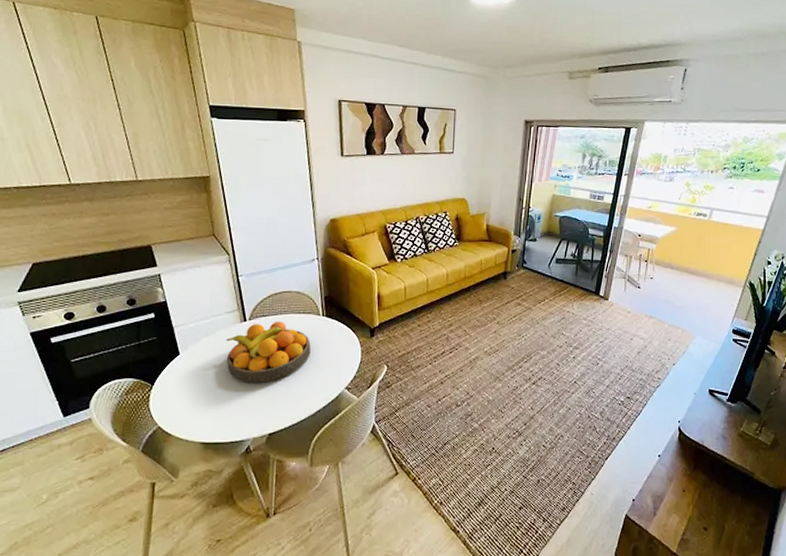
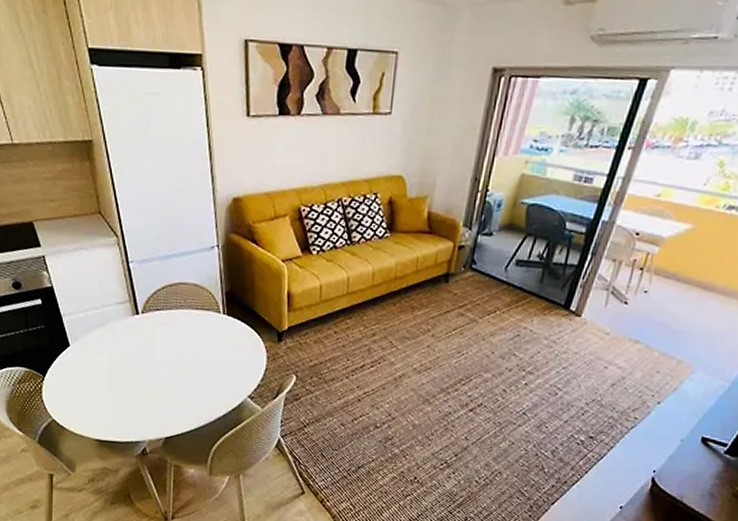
fruit bowl: present [226,321,311,383] -> none [117,316,210,383]

